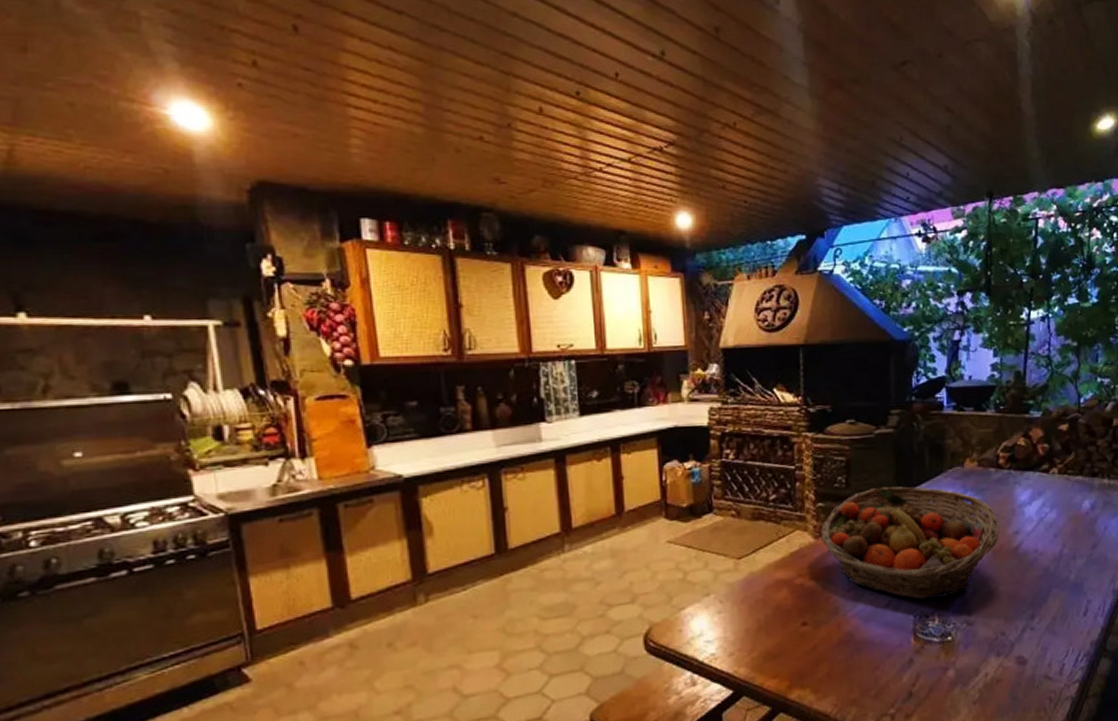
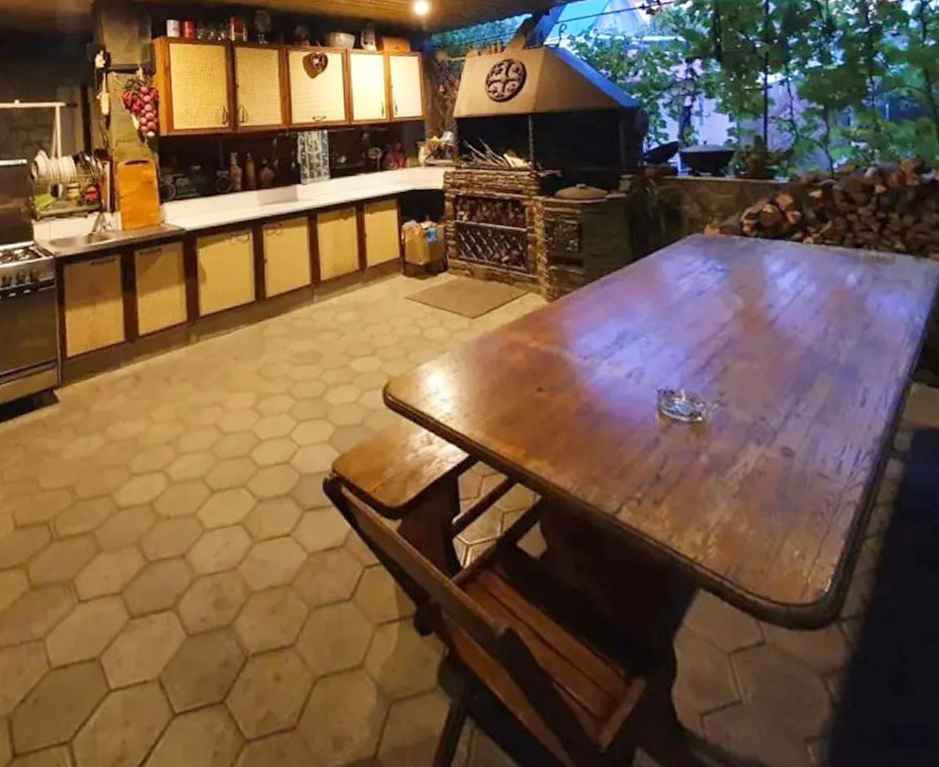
fruit basket: present [820,486,1000,600] -> none [554,251,750,374]

